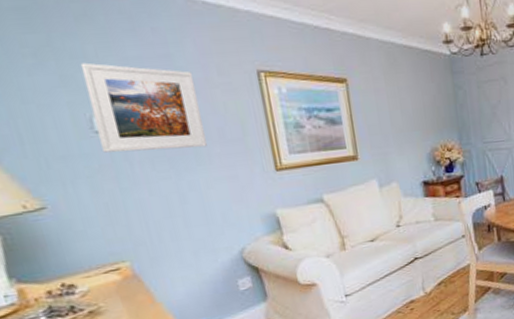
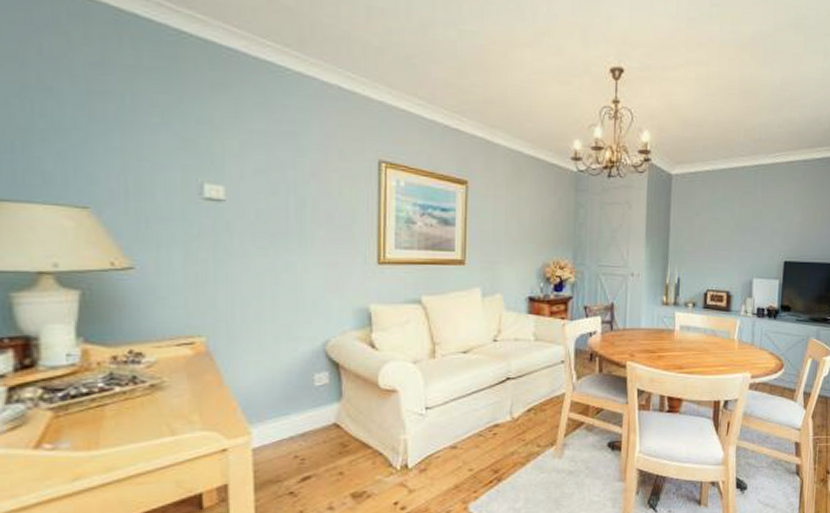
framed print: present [80,62,207,153] -> none [204,129,314,229]

